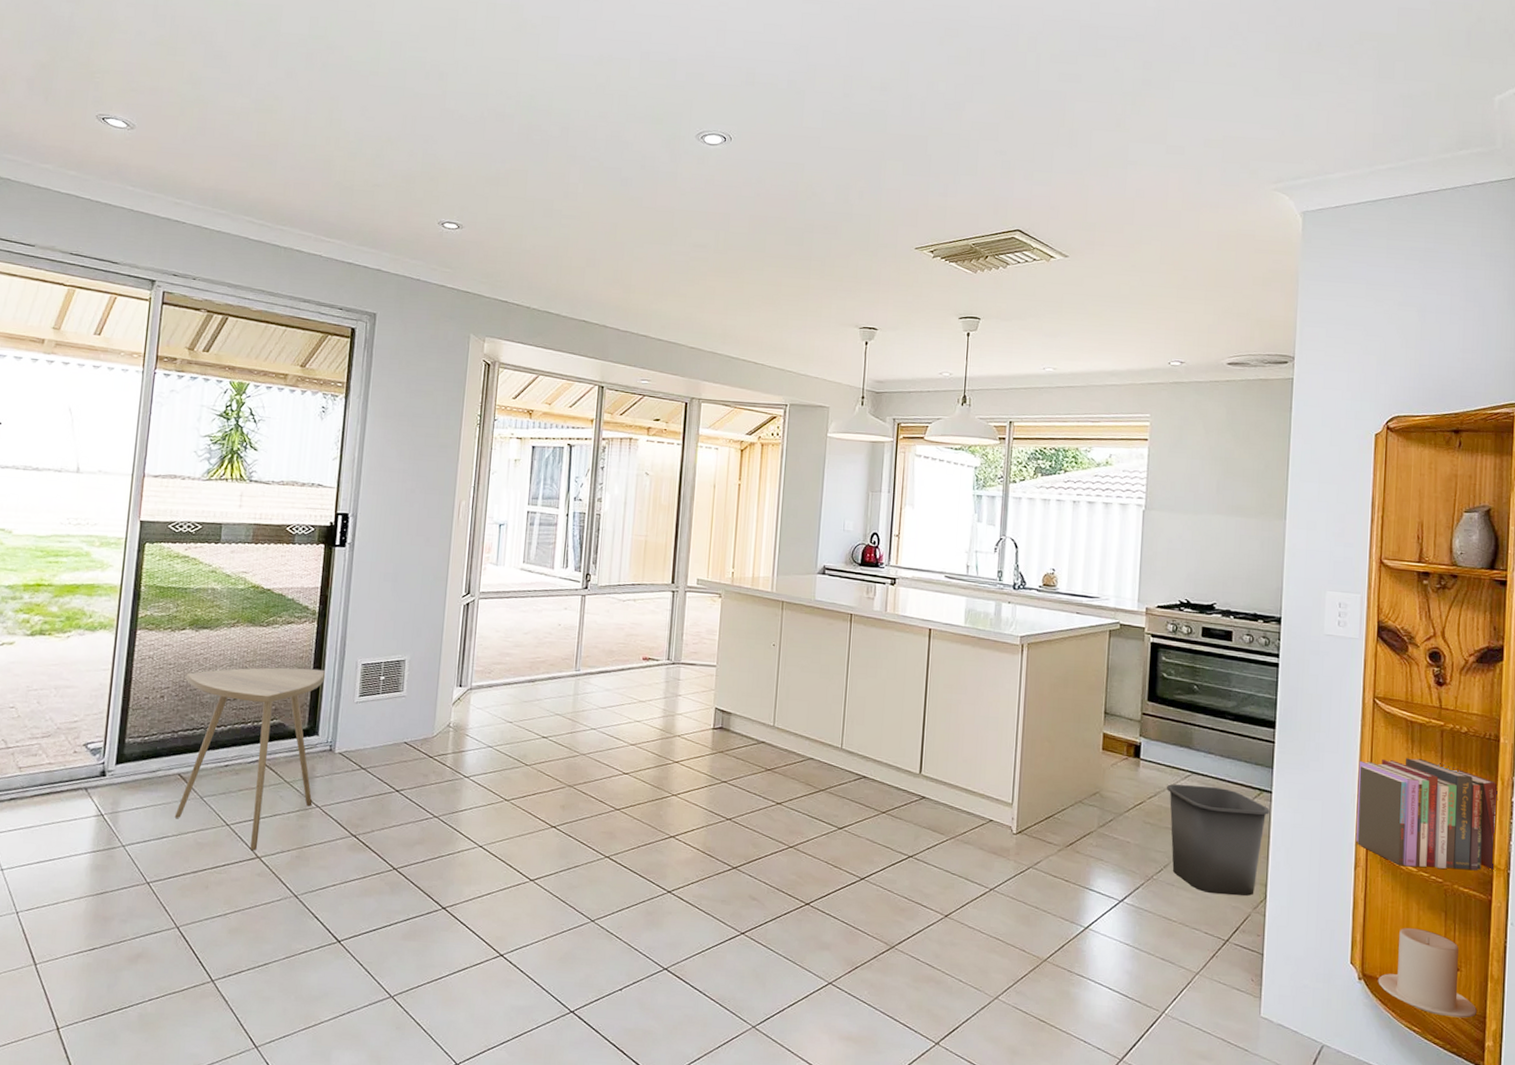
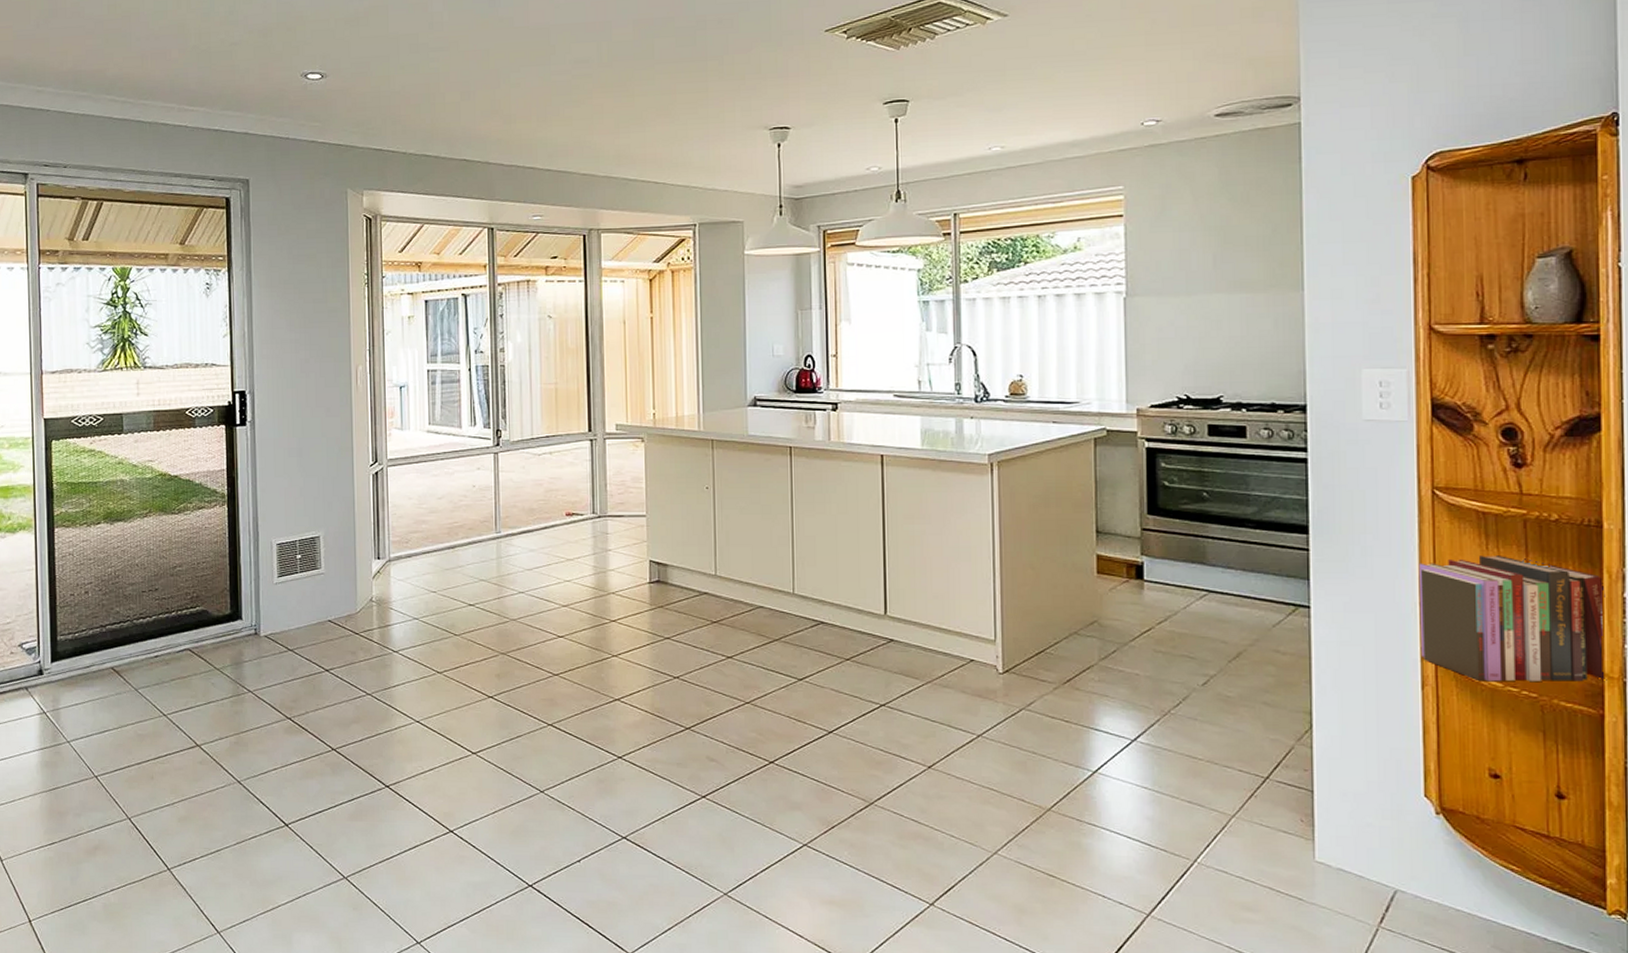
side table: present [174,667,326,851] -> none [107,552,244,740]
waste bin: present [1167,784,1270,896] -> none [1179,606,1309,726]
candle: present [1378,927,1478,1019] -> none [1461,751,1594,853]

